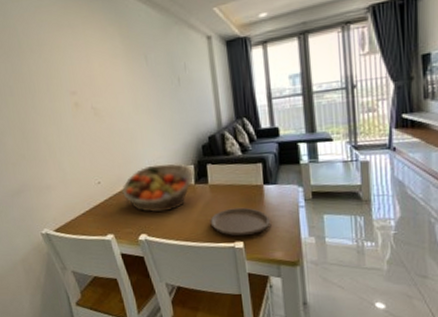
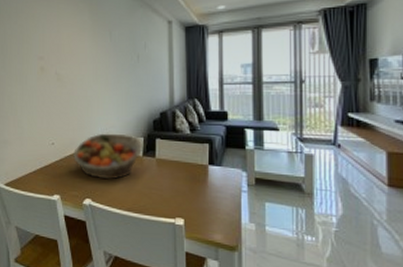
plate: present [210,207,271,236] -> none [153,184,213,213]

